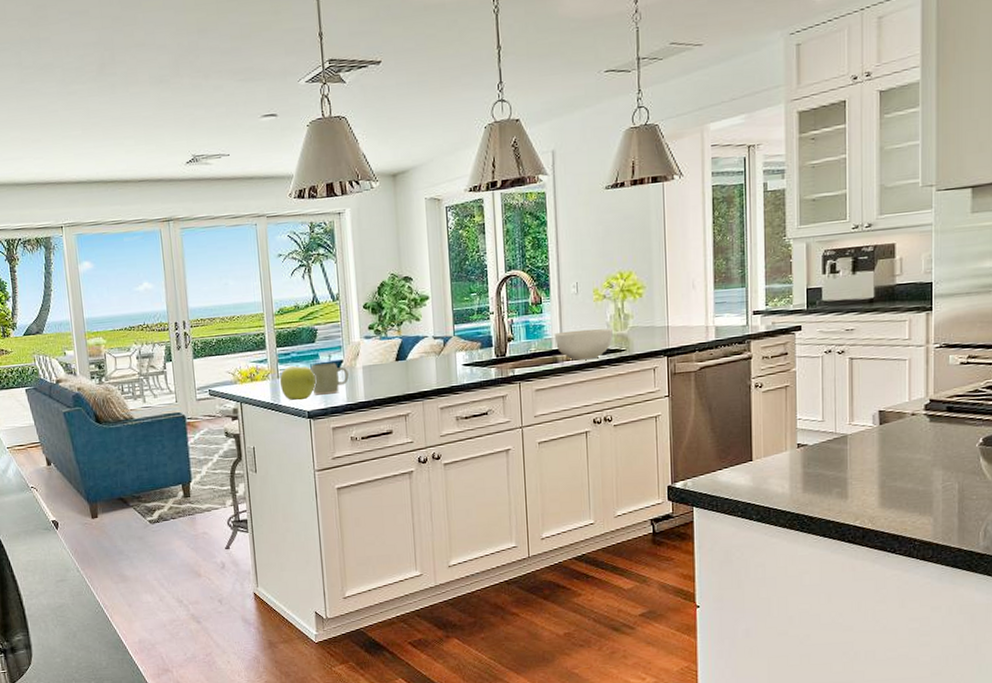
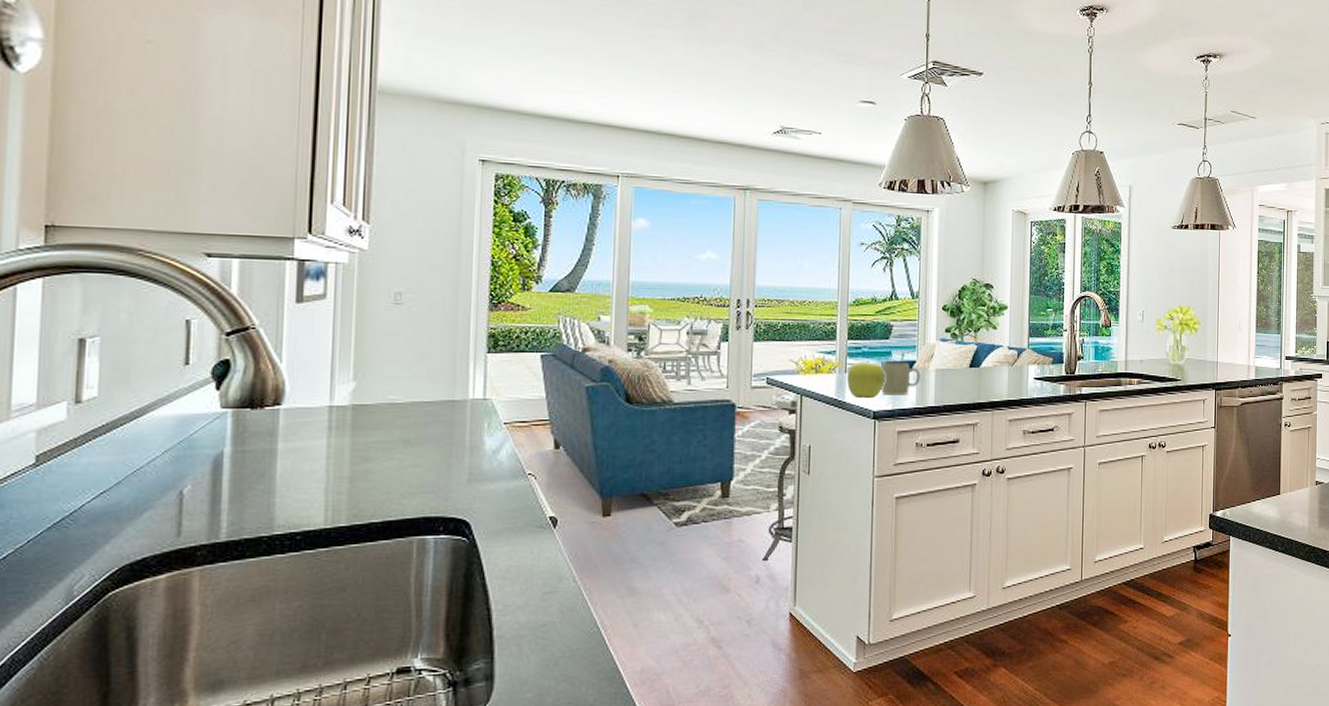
bowl: present [554,328,613,361] -> none [1120,356,1171,385]

